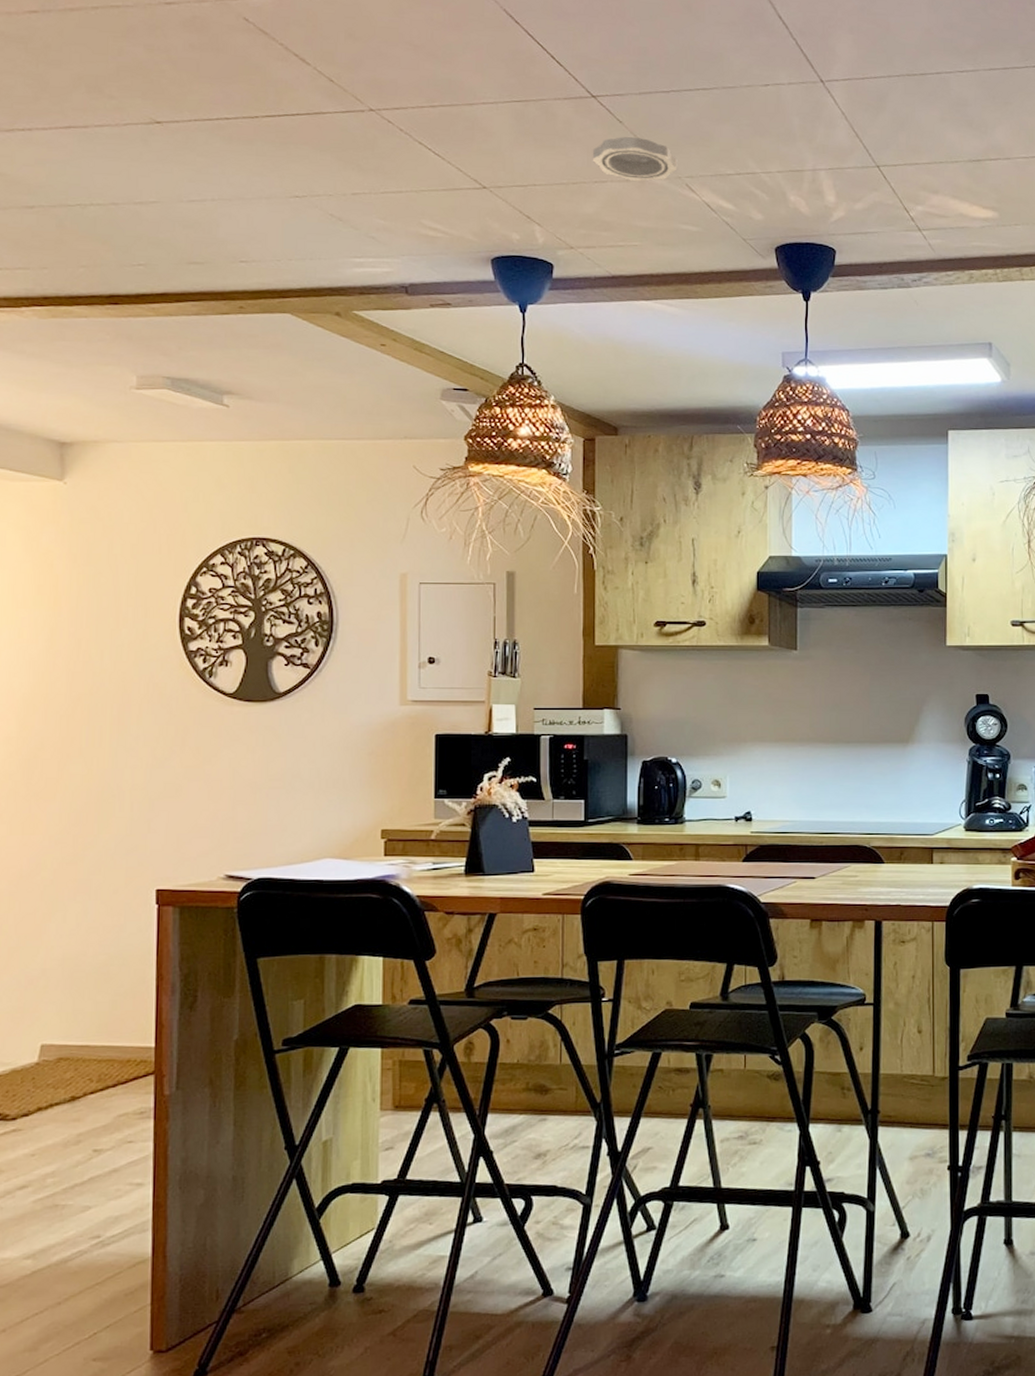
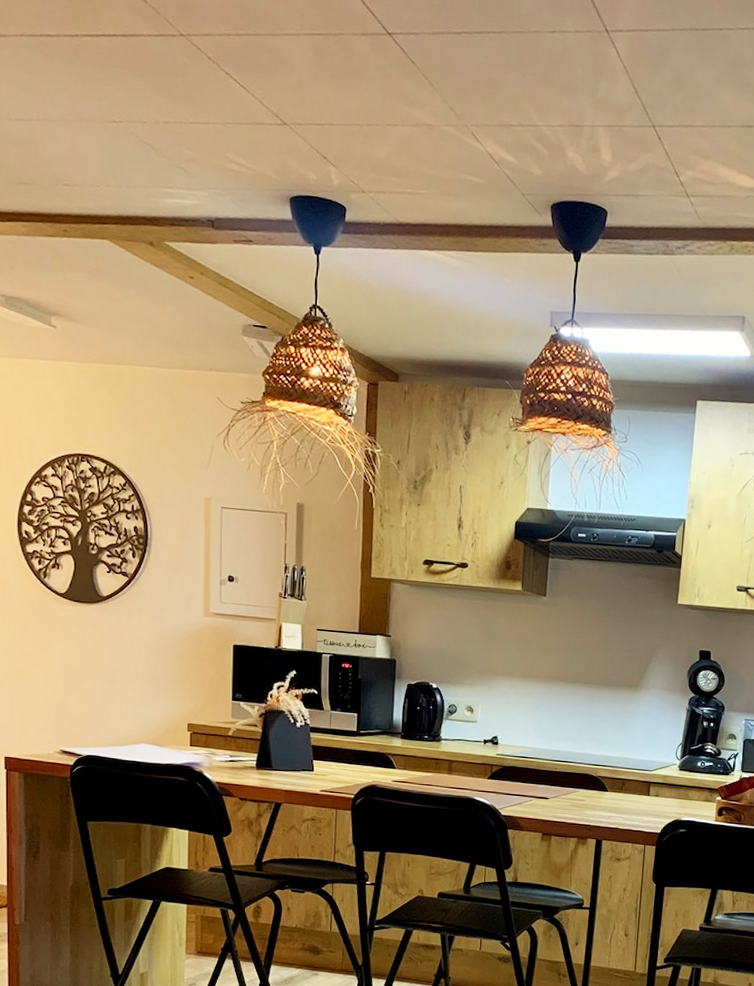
smoke detector: present [592,136,678,181] -> none [385,79,465,127]

